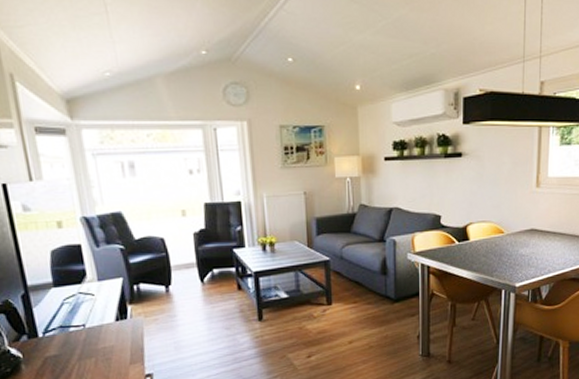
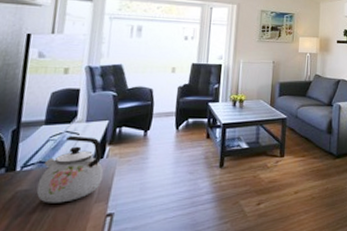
kettle: none [65,296,132,367] -> present [36,135,104,203]

